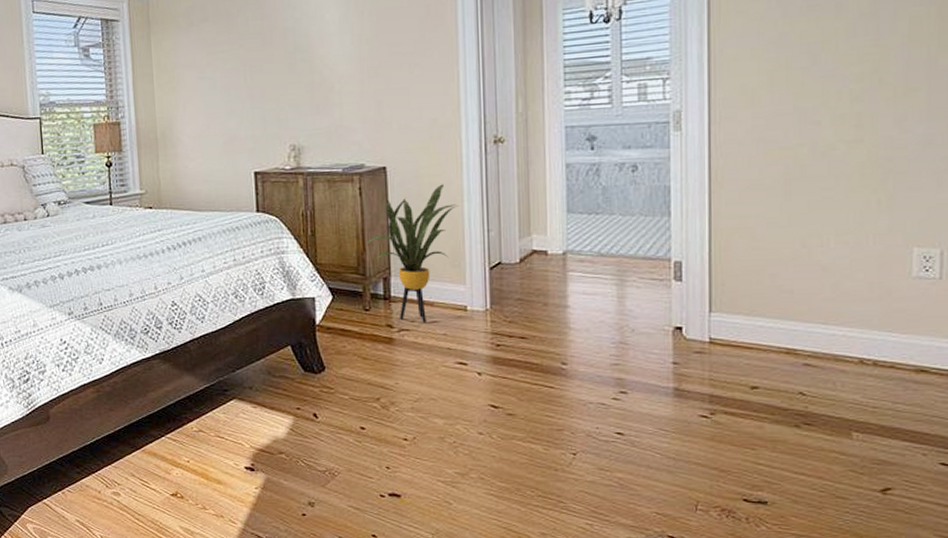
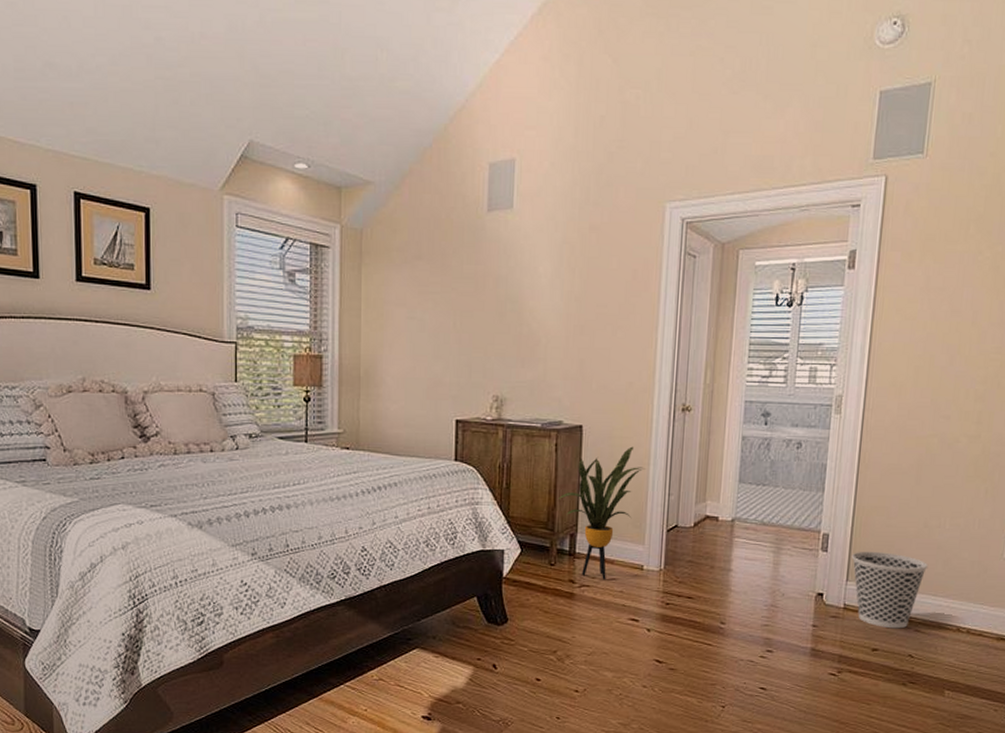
wastebasket: none [712,278,813,364] -> present [851,552,929,629]

